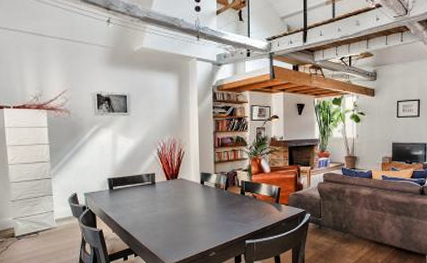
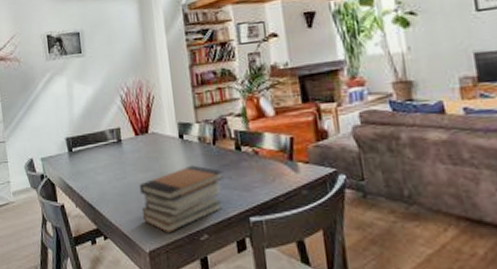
book stack: none [166,203,231,251] -> present [139,165,224,232]

